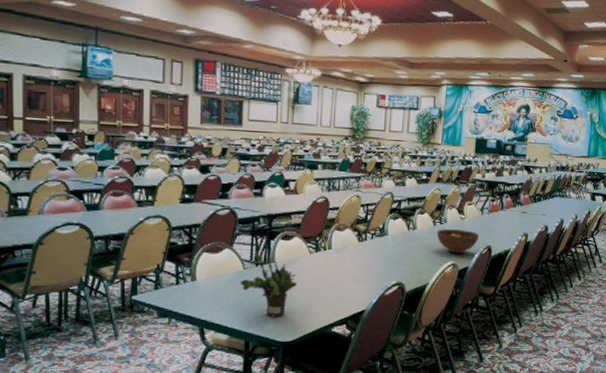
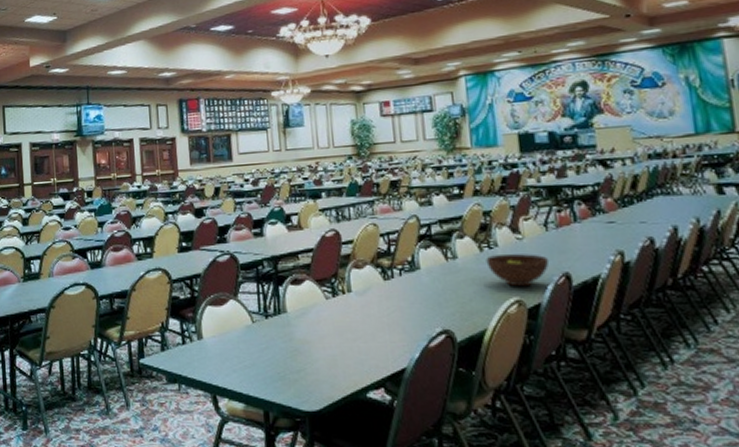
potted plant: present [239,251,297,317] -> none [249,300,316,380]

